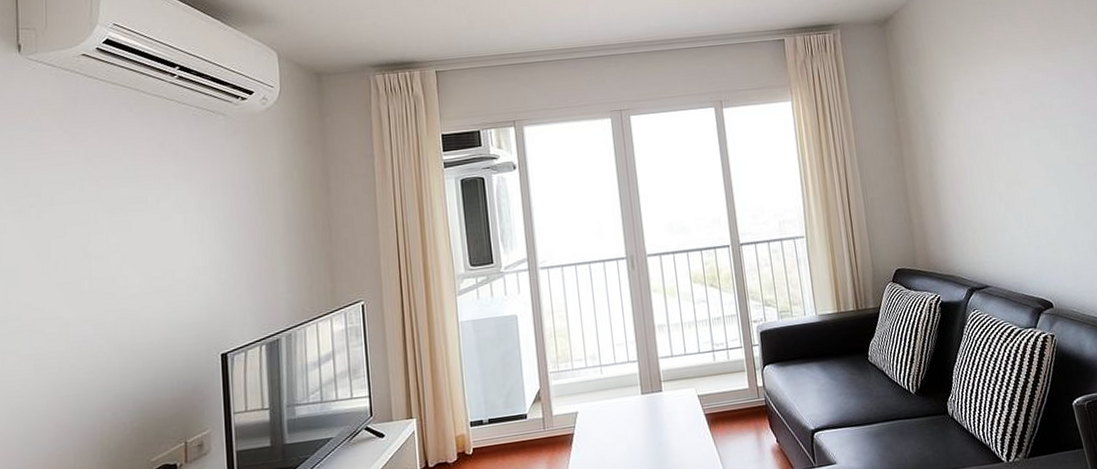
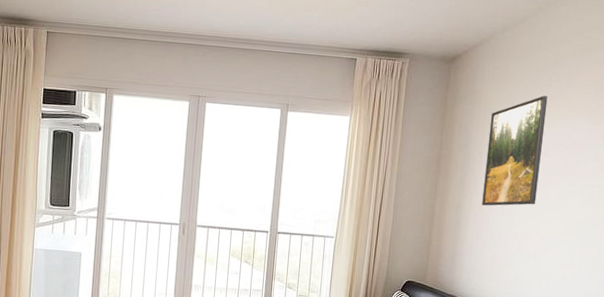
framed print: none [939,41,1012,169] -> present [482,96,548,206]

